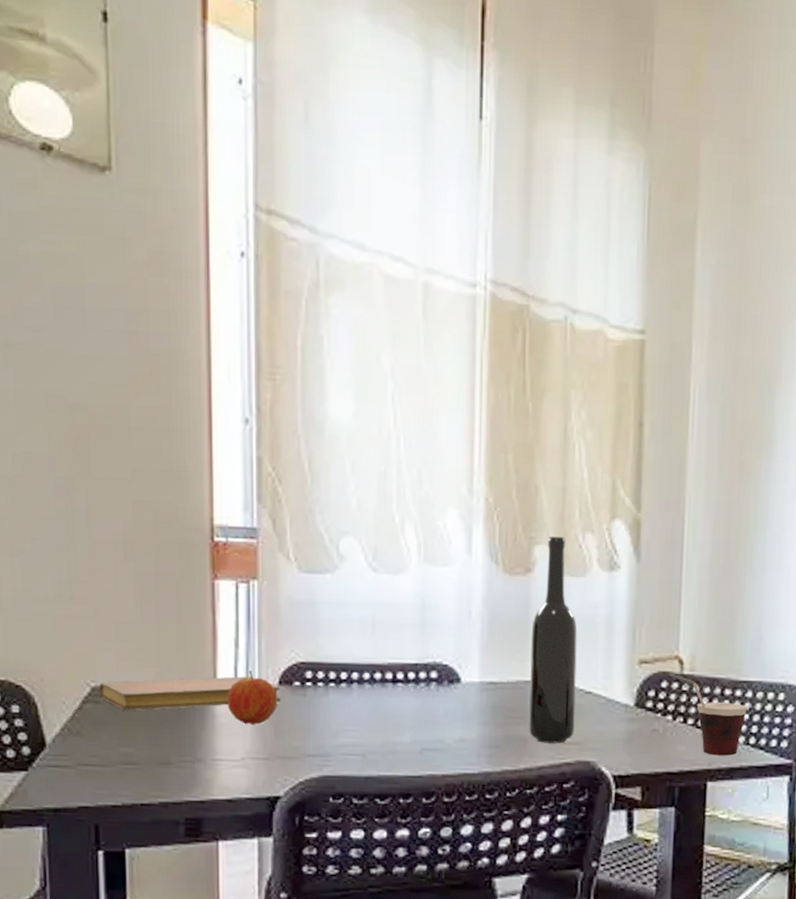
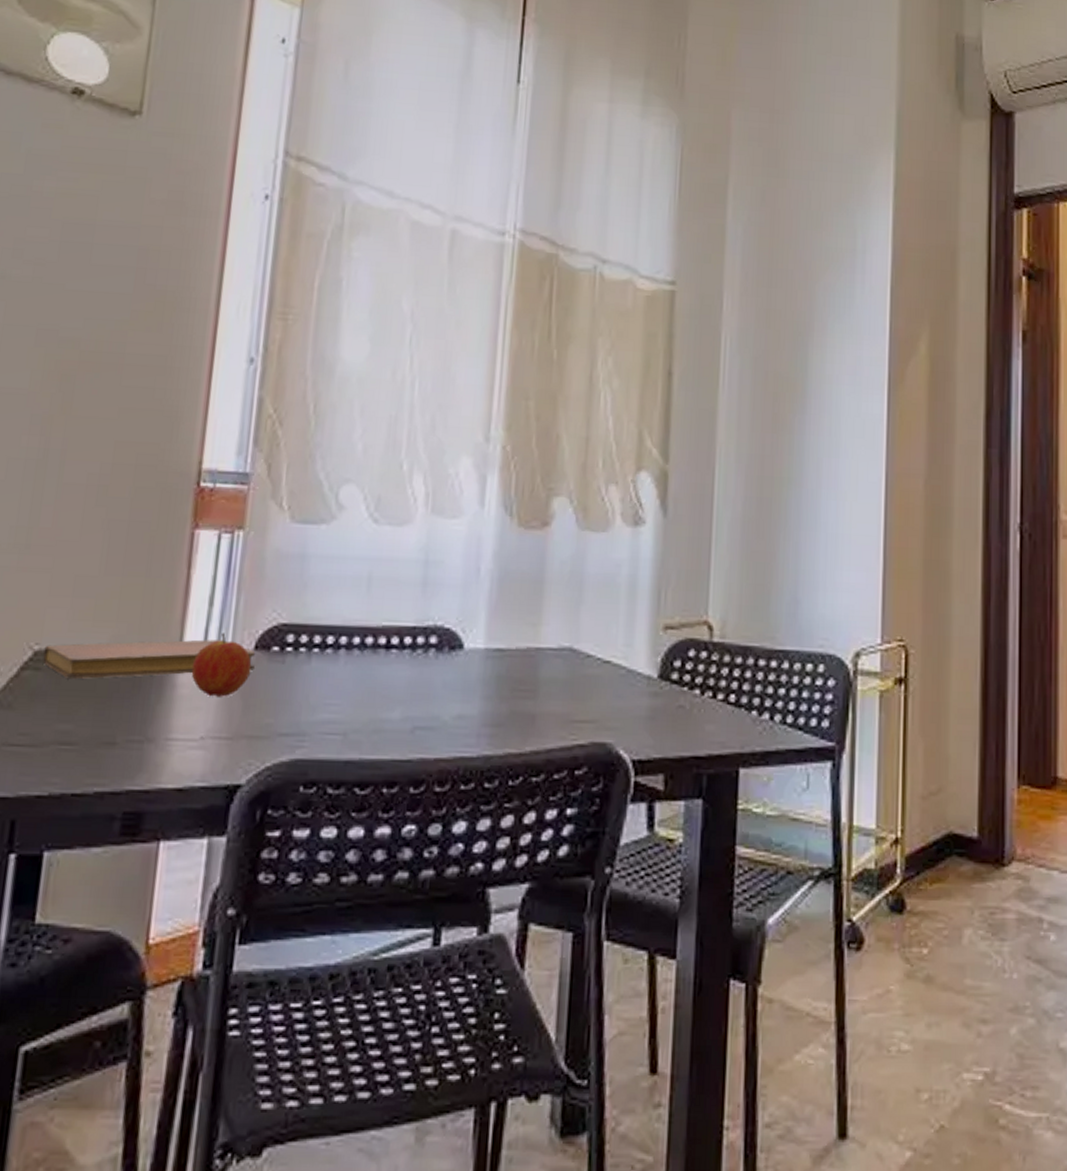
bottle: present [529,537,577,744] -> none [538,488,597,722]
cup: present [667,673,748,756] -> none [695,640,784,737]

